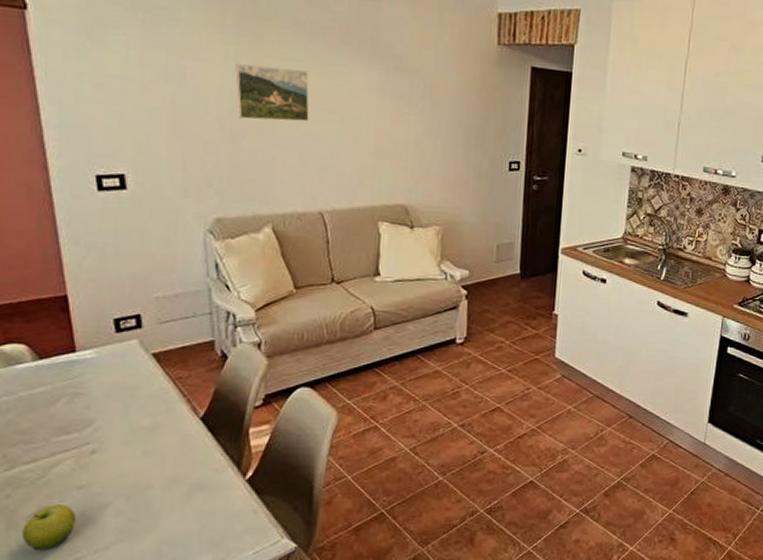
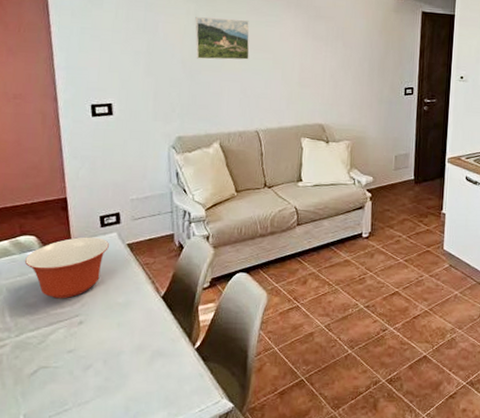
mixing bowl: none [11,345,128,423] -> present [24,237,109,299]
fruit: present [22,505,76,550] -> none [25,365,66,402]

